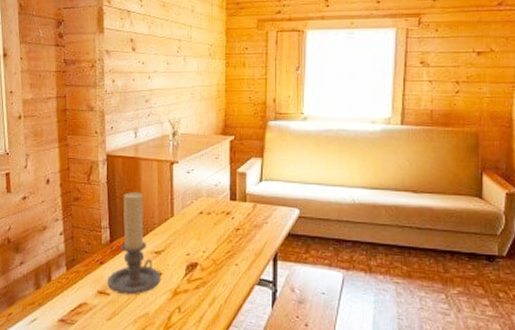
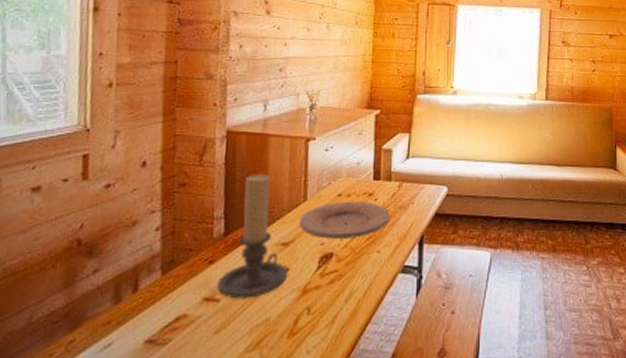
plate: none [169,218,246,251] -> present [299,201,390,239]

